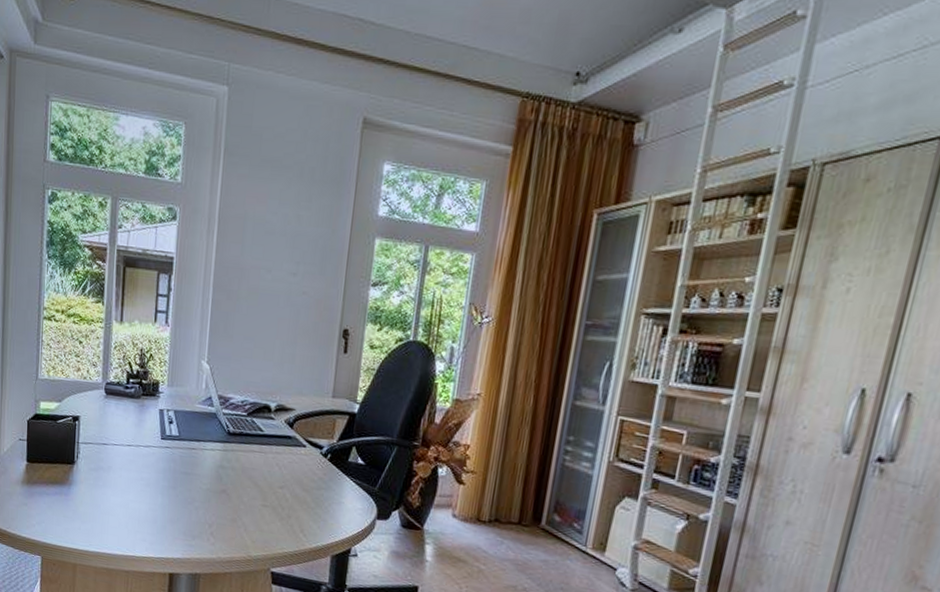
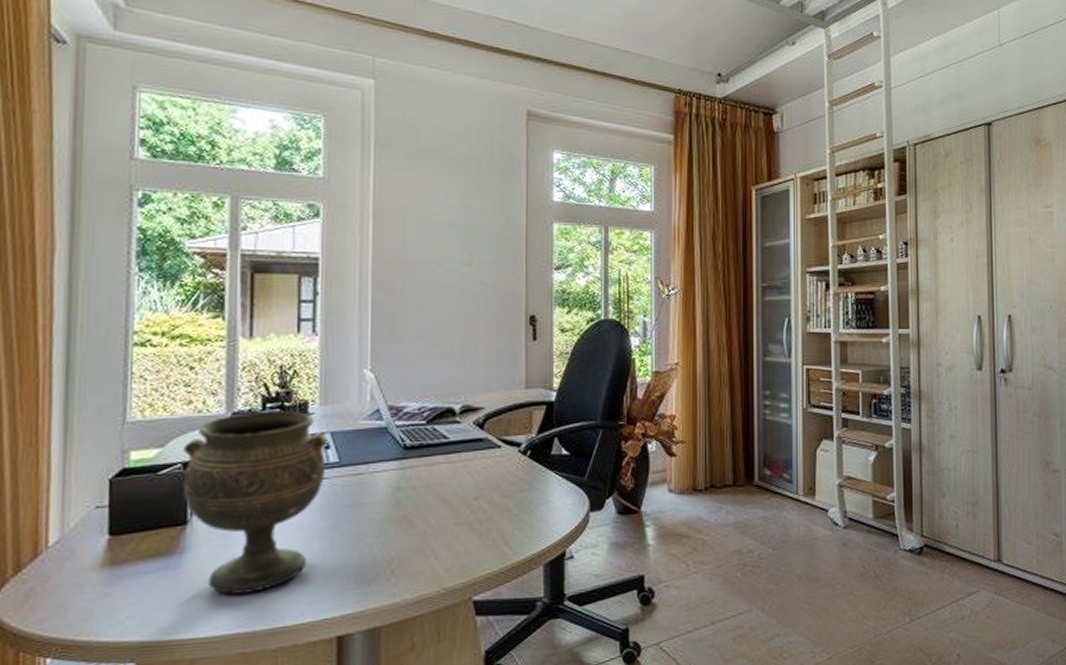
goblet: none [72,384,172,526] -> present [182,410,327,595]

